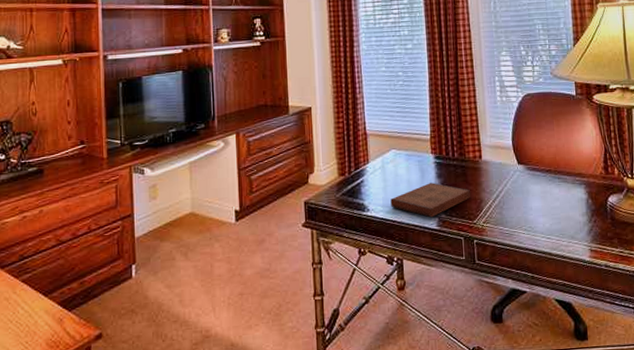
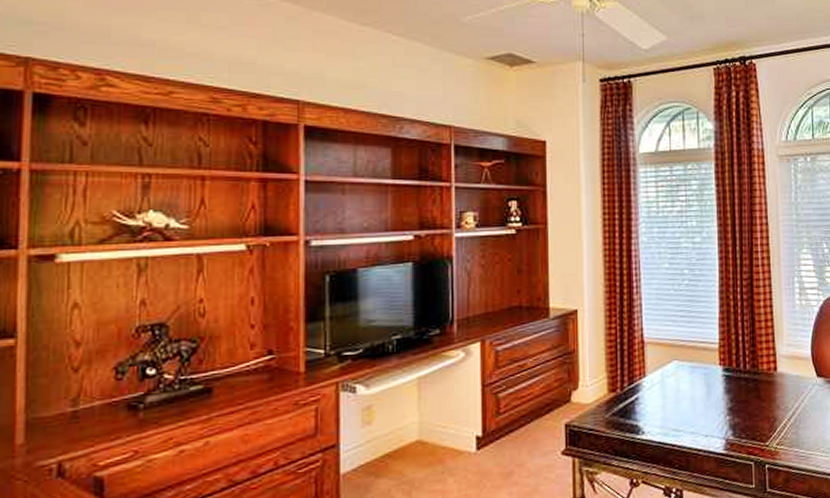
book: present [390,183,470,218] -> none [670,399,763,440]

